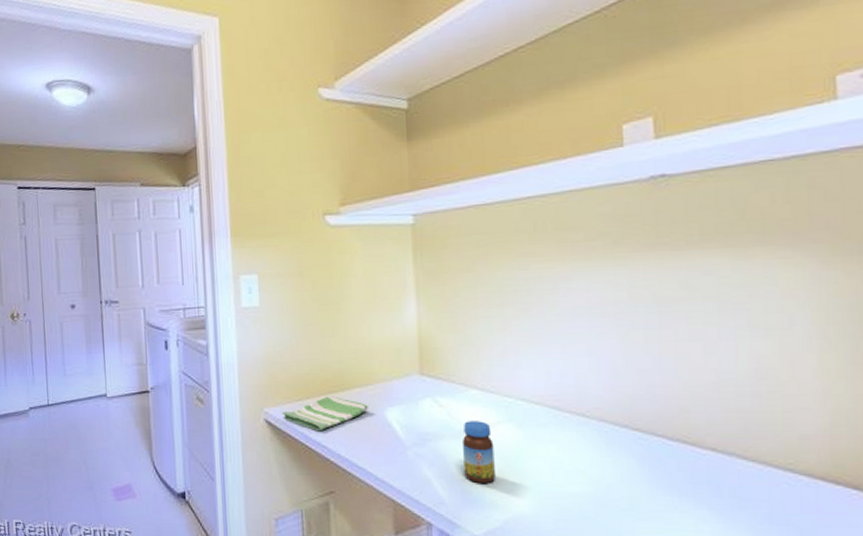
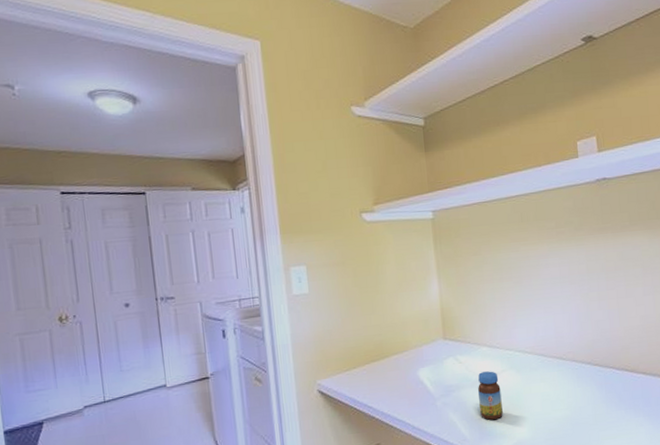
dish towel: present [282,396,368,430] -> none [333,363,404,394]

